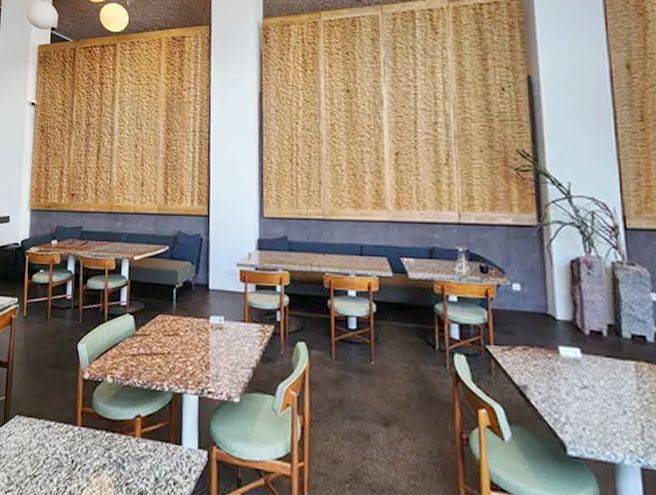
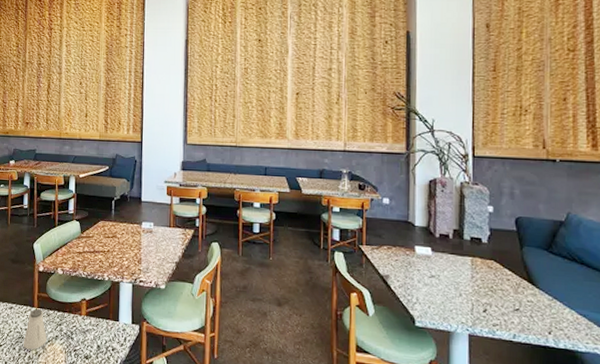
saltshaker: none [62,428,92,483] -> present [23,309,47,350]

